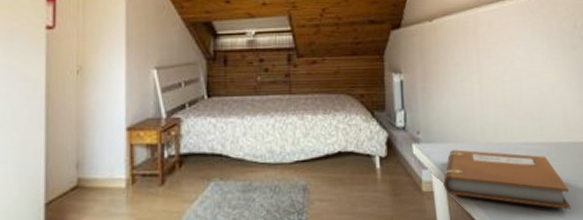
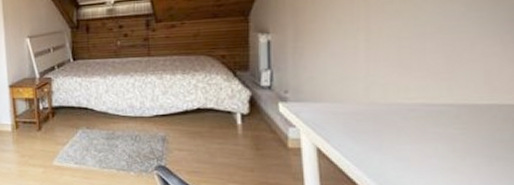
notebook: present [443,149,571,210] -> none [313,109,482,176]

